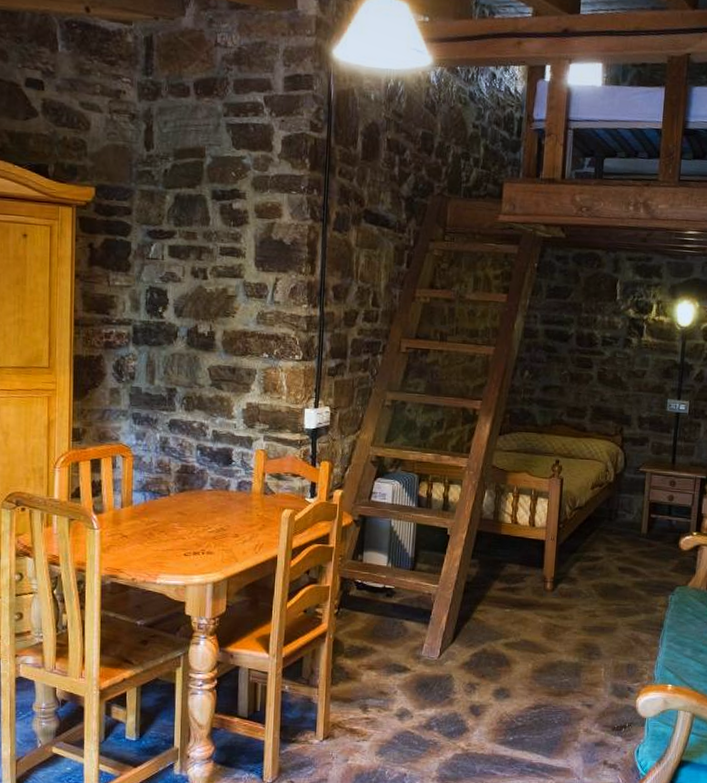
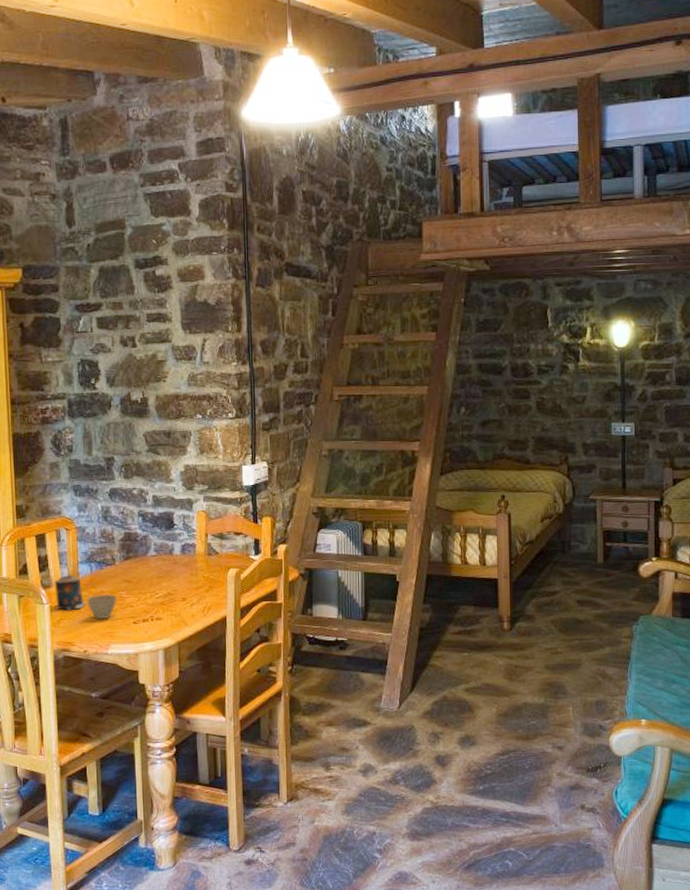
candle: none [106,502,139,537] -> present [54,575,87,610]
cup: none [138,523,170,549] -> present [86,594,117,619]

